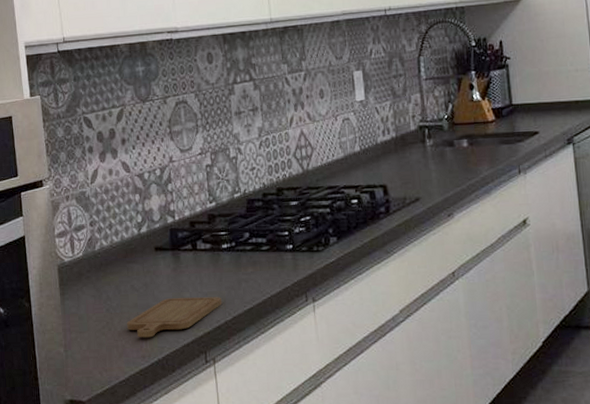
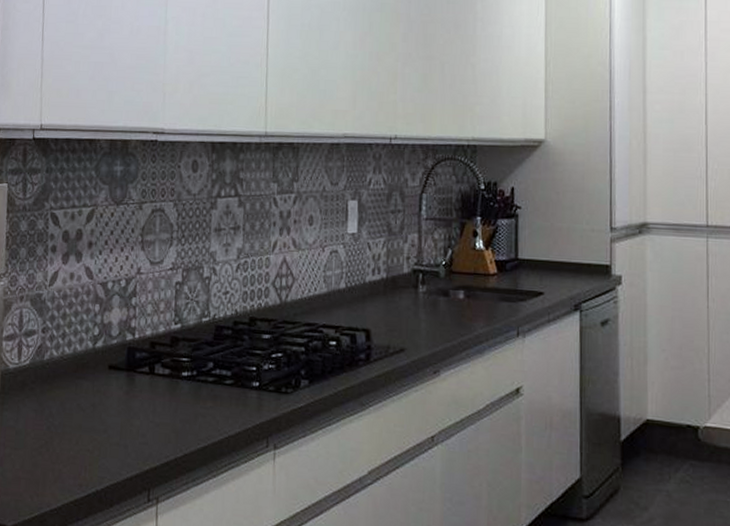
chopping board: present [127,297,222,338] -> none [67,423,175,465]

